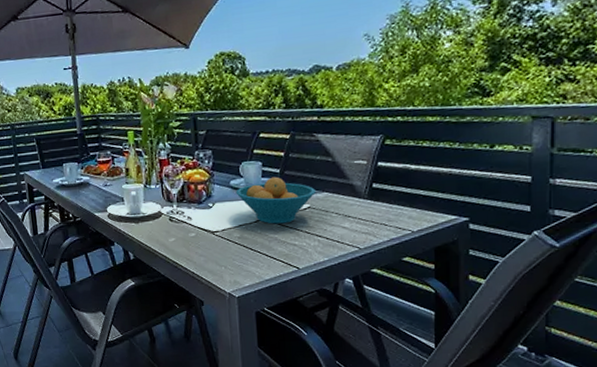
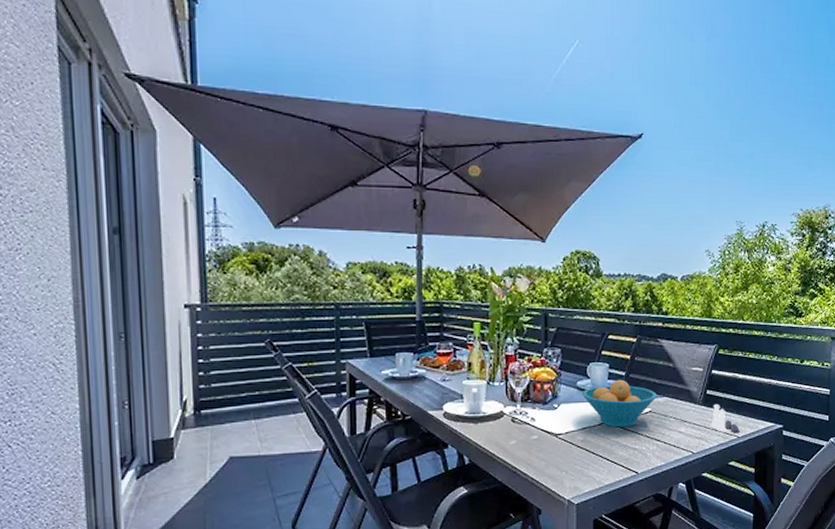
salt and pepper shaker set: none [379,198,414,227] -> present [710,405,740,433]

